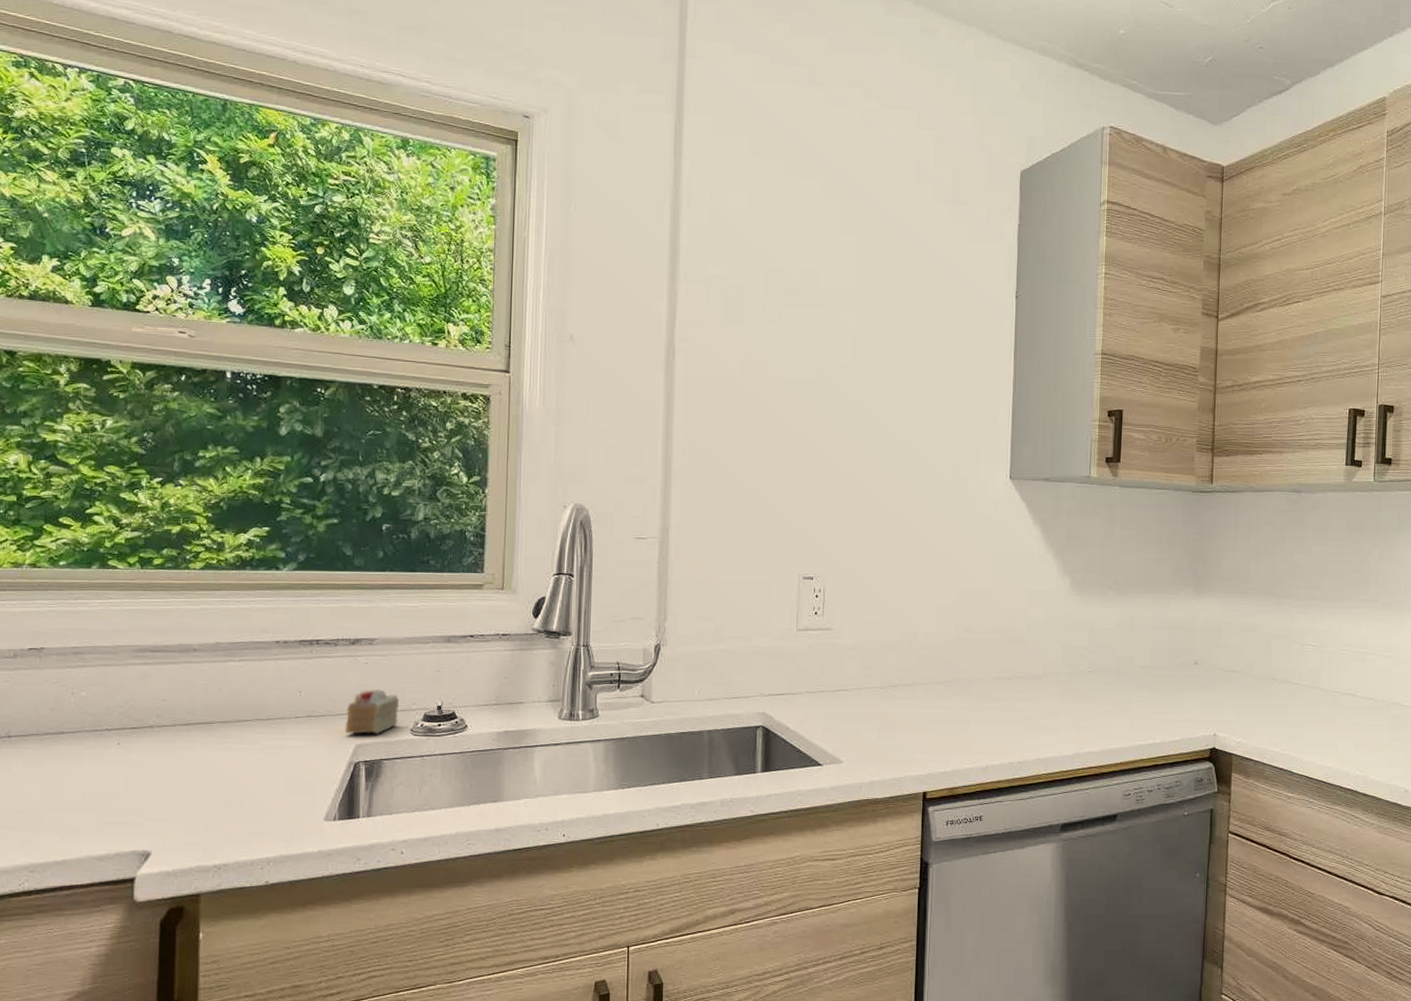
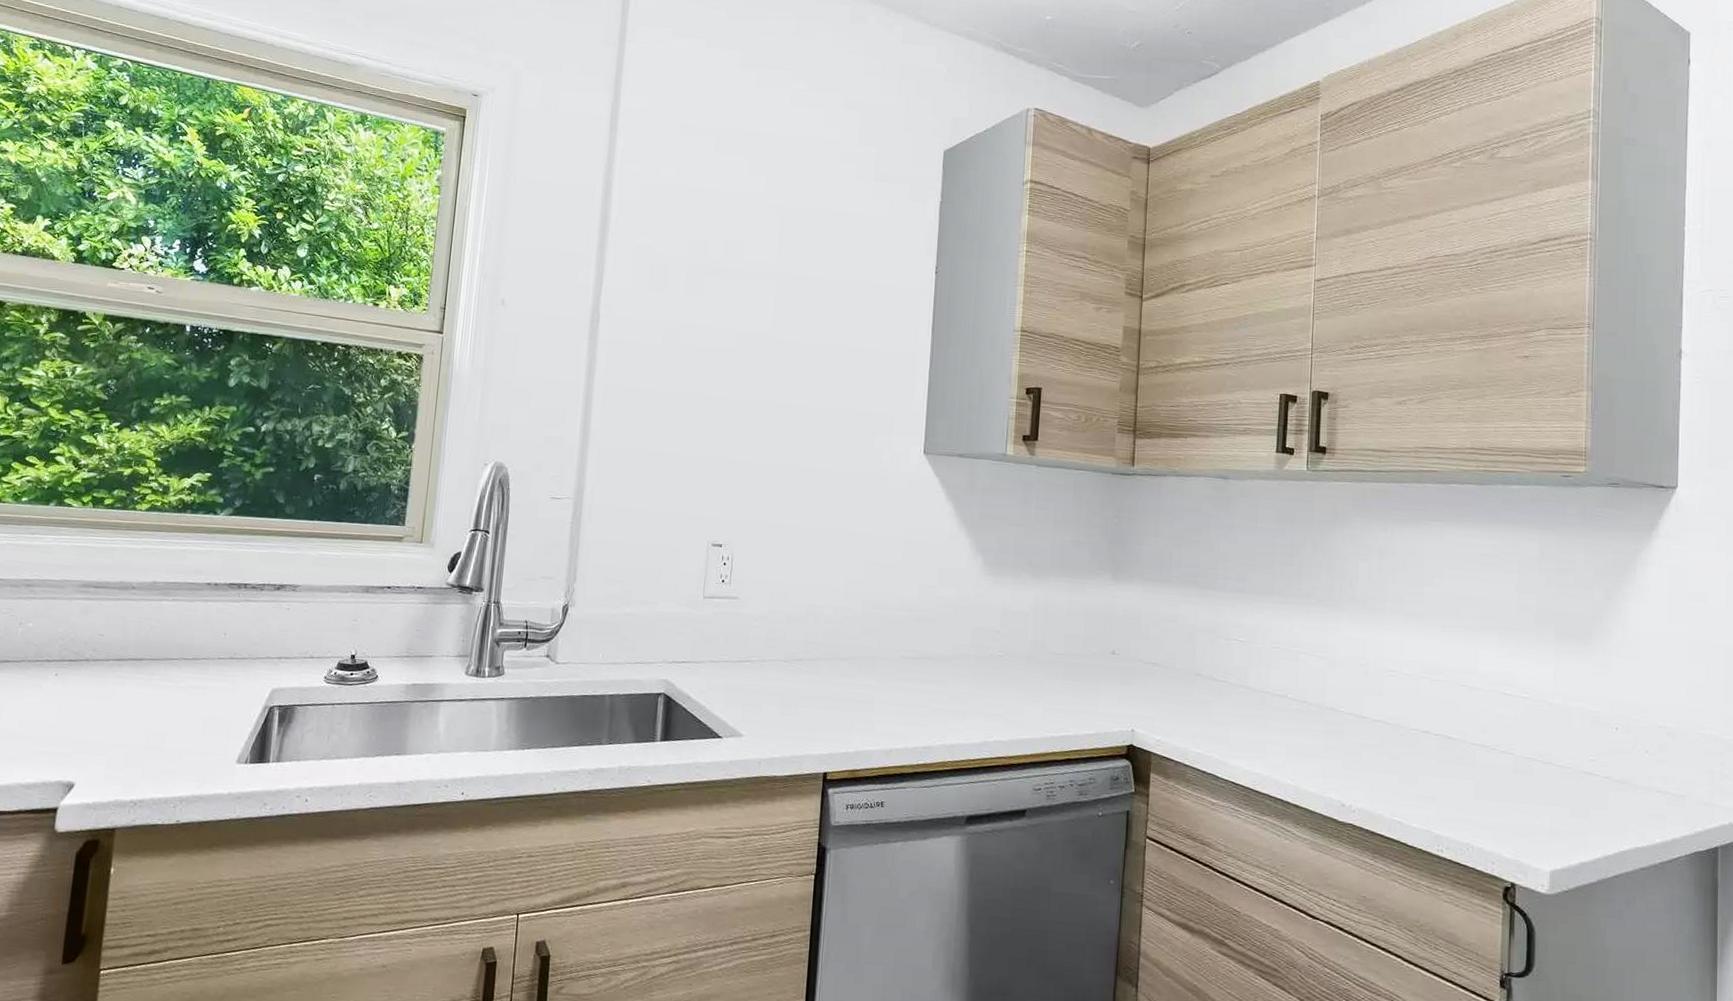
cake slice: present [345,689,400,734] -> none [263,634,317,680]

